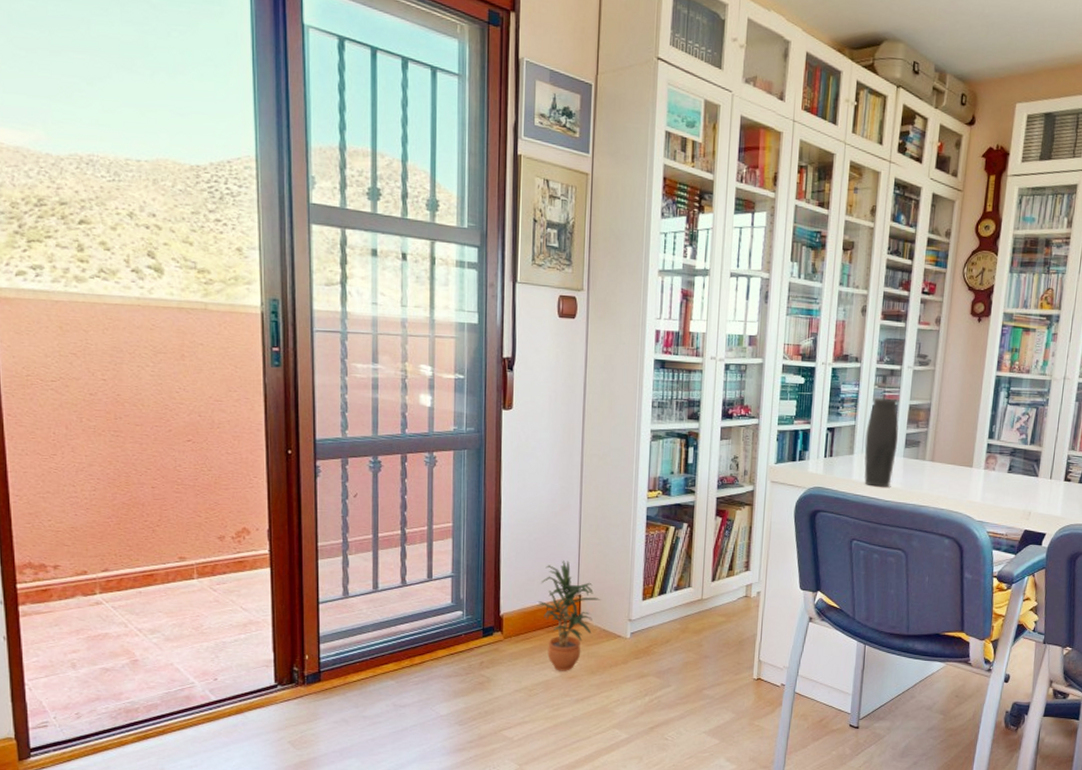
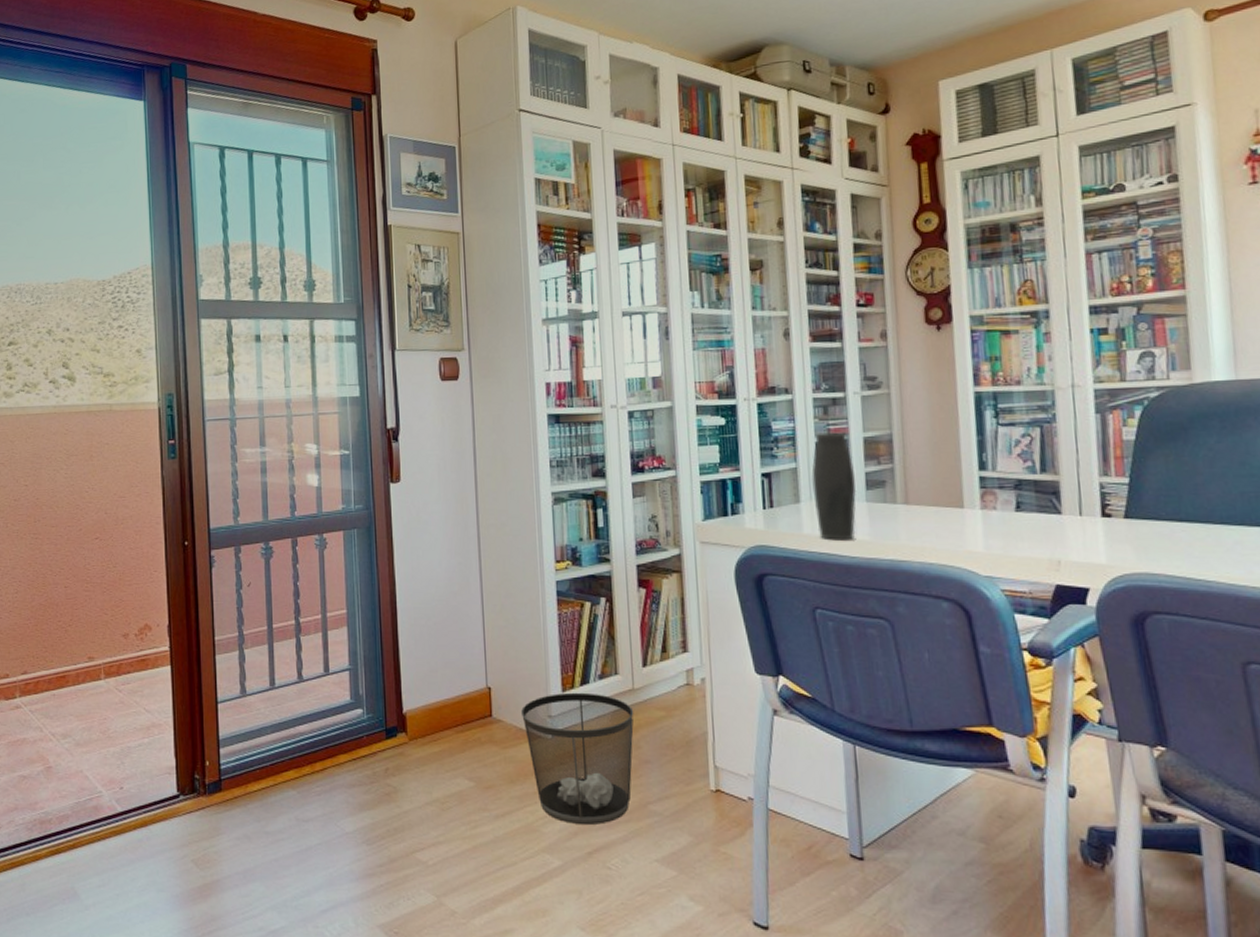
potted plant: present [537,560,601,671] -> none [442,647,513,780]
waste bin: none [606,600,701,707] -> present [521,692,634,826]

